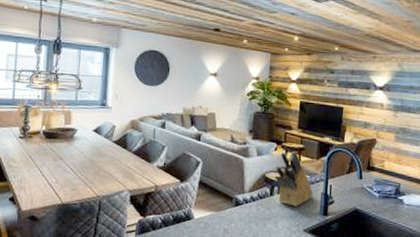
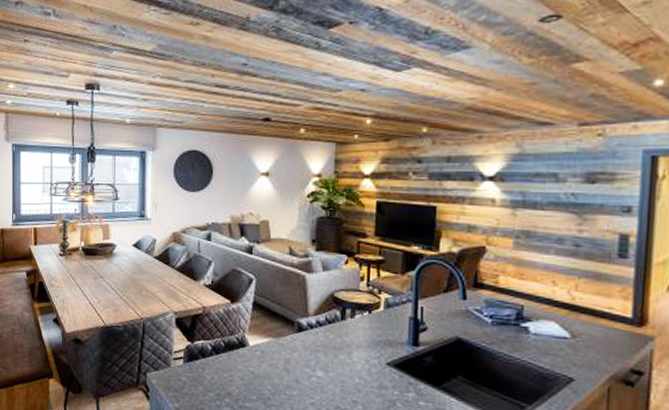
knife block: present [275,151,313,207] -> none [347,265,398,334]

